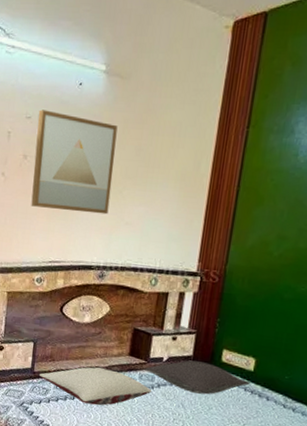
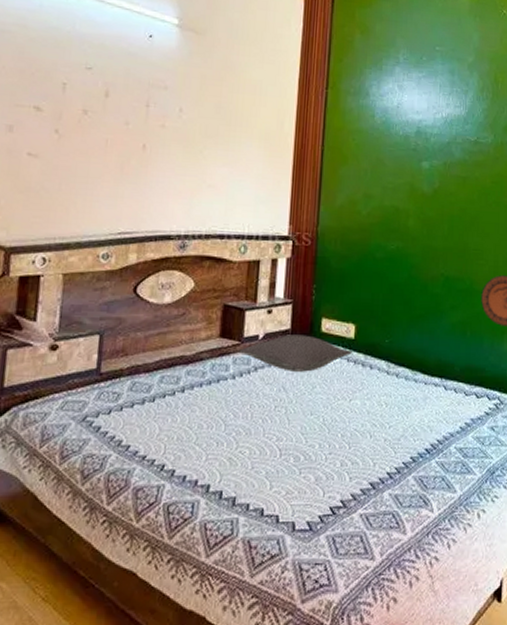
wall art: present [31,109,118,215] -> none [93,60,194,177]
pillow: present [38,366,152,406] -> none [107,355,249,405]

